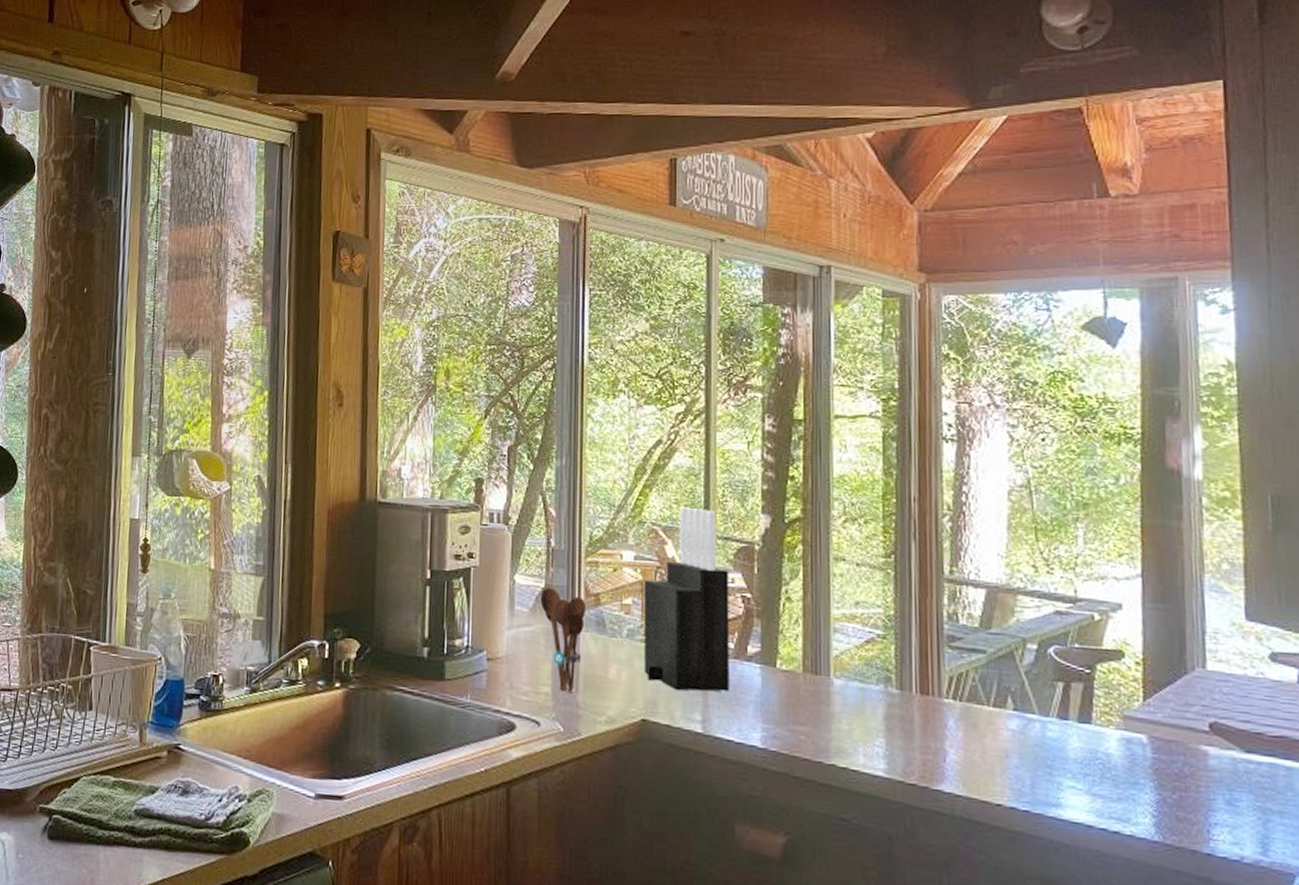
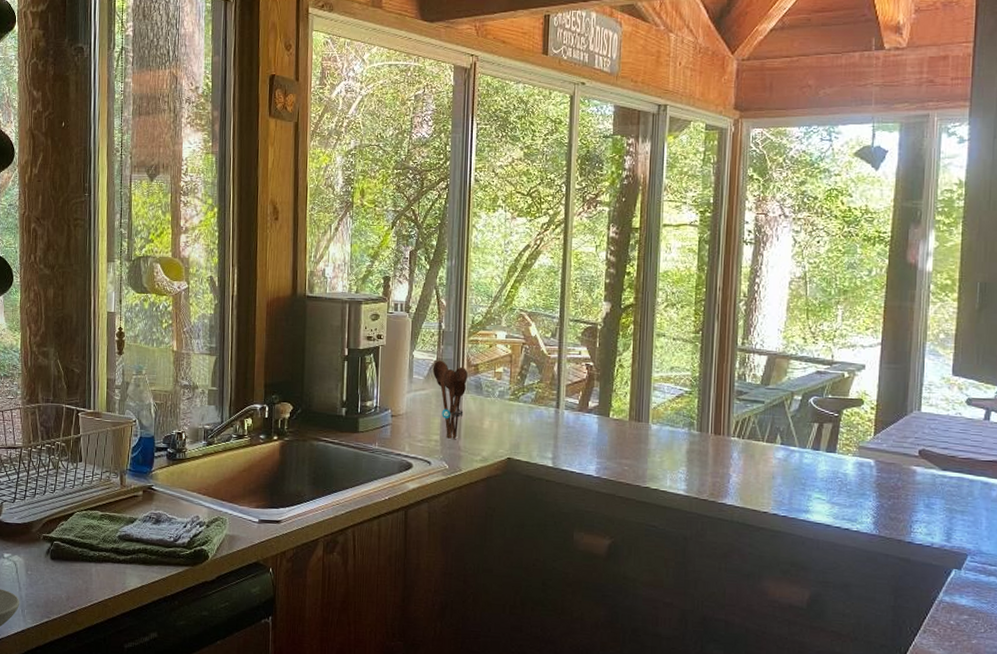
knife block: present [643,506,729,692] -> none [511,297,577,436]

